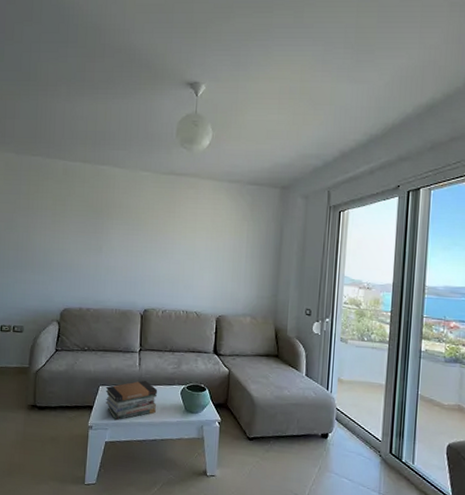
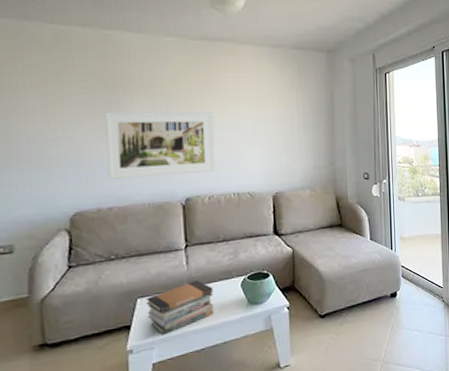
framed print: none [88,231,173,290] -> present [105,111,216,179]

